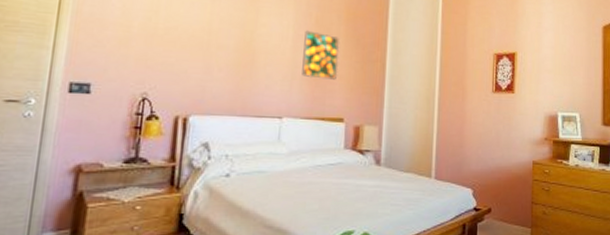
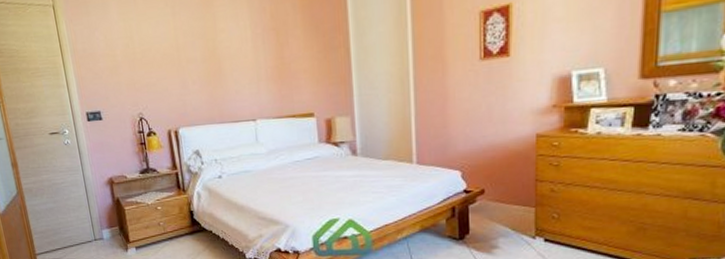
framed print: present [302,30,340,80] -> none [262,27,302,77]

